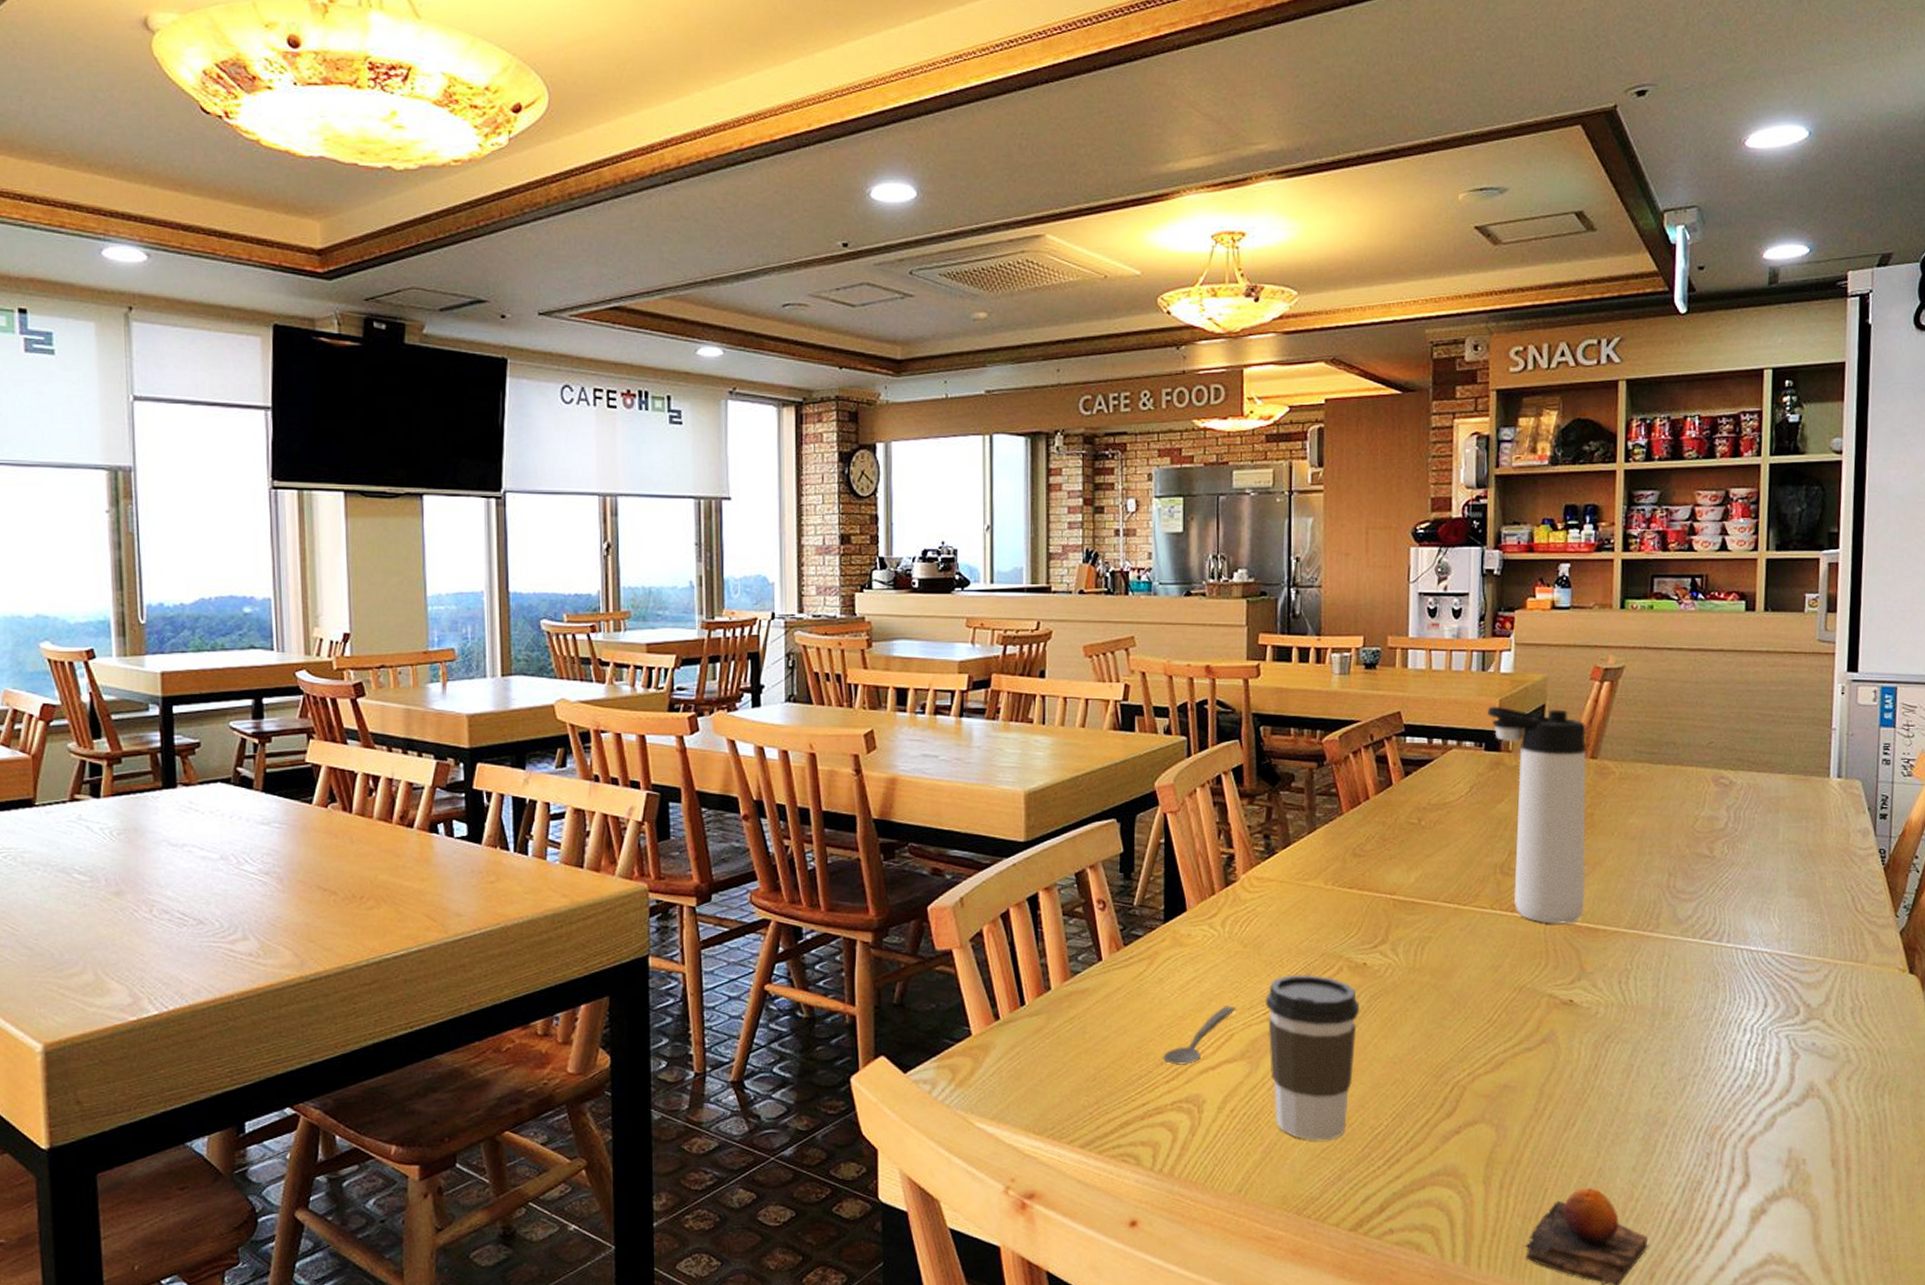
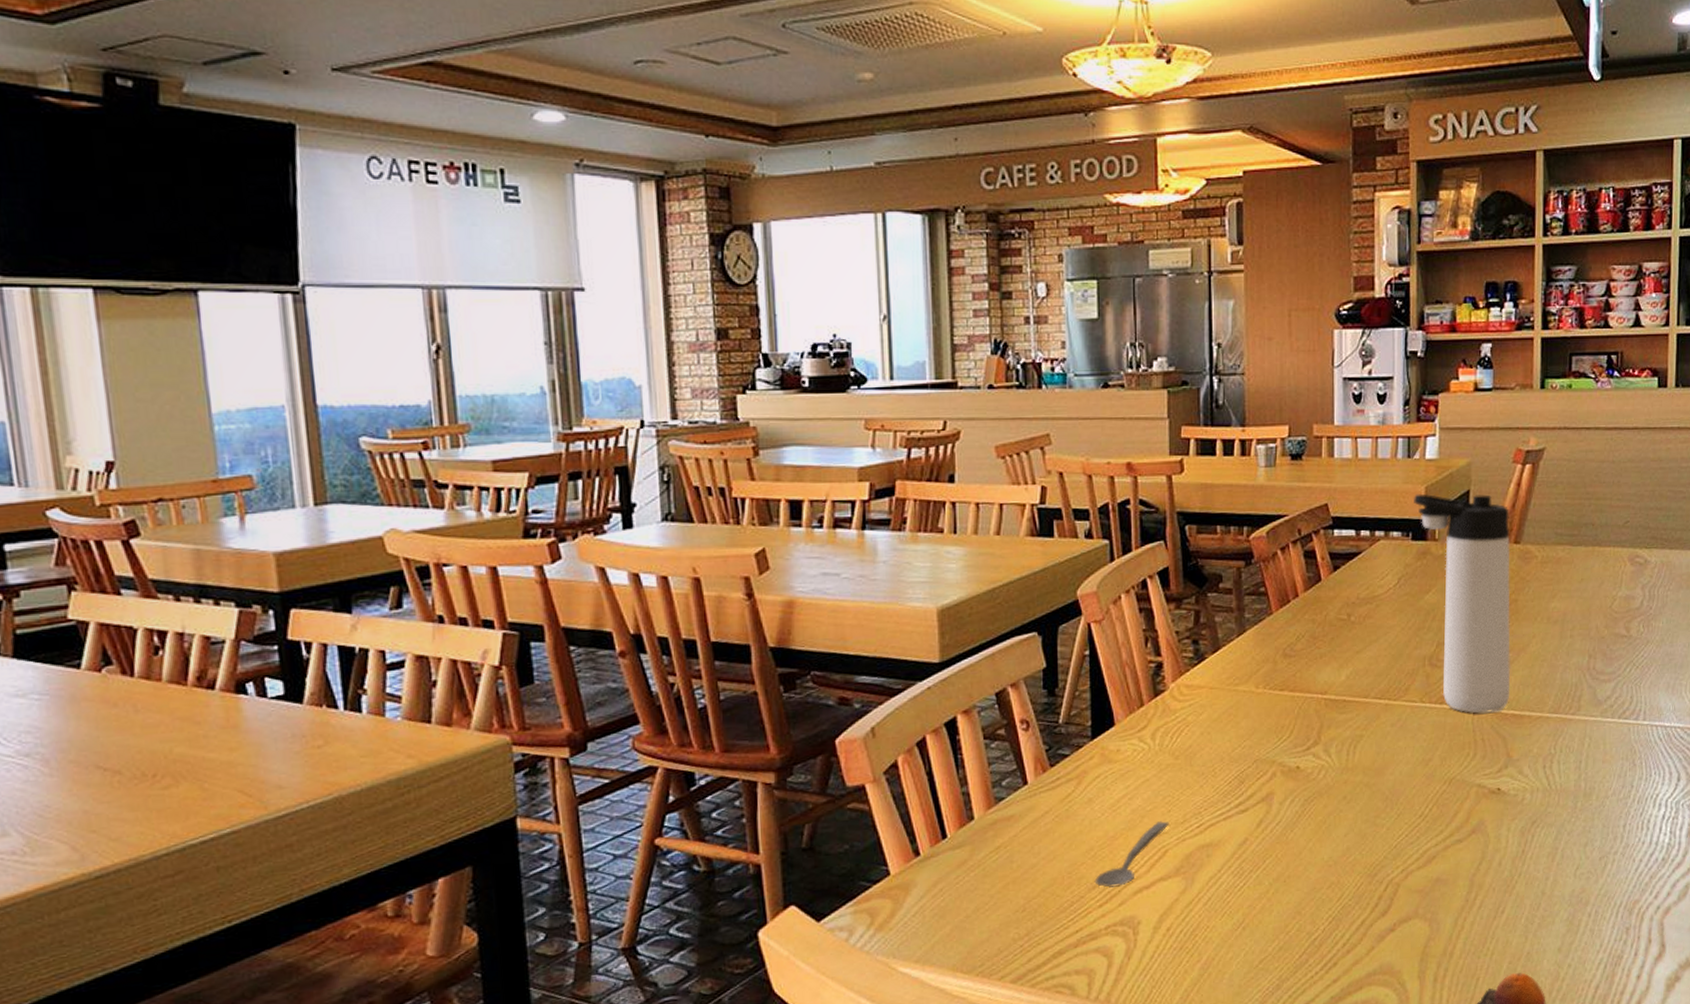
coffee cup: present [1266,974,1360,1141] -> none [1199,781,1294,953]

